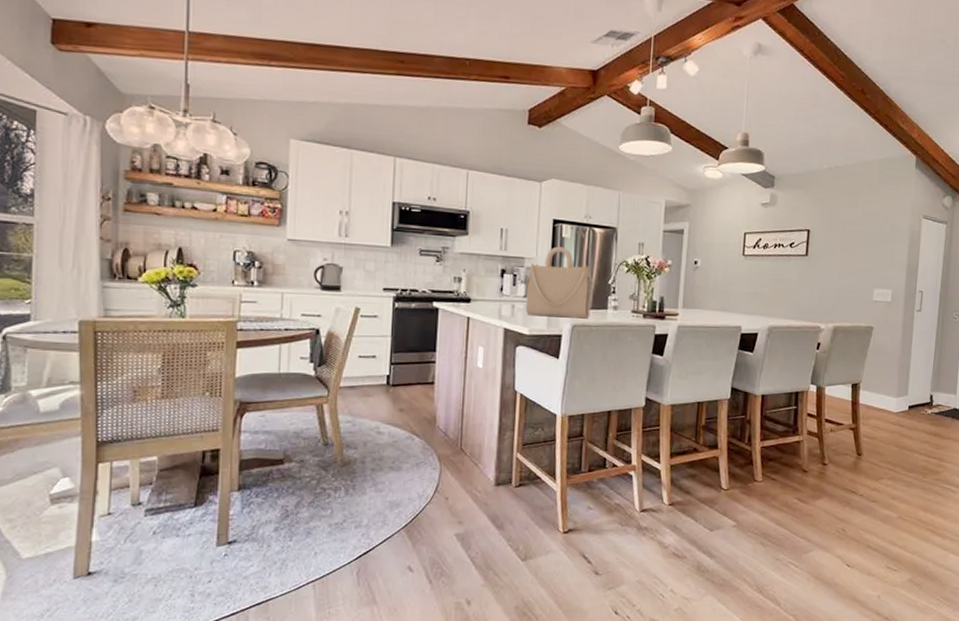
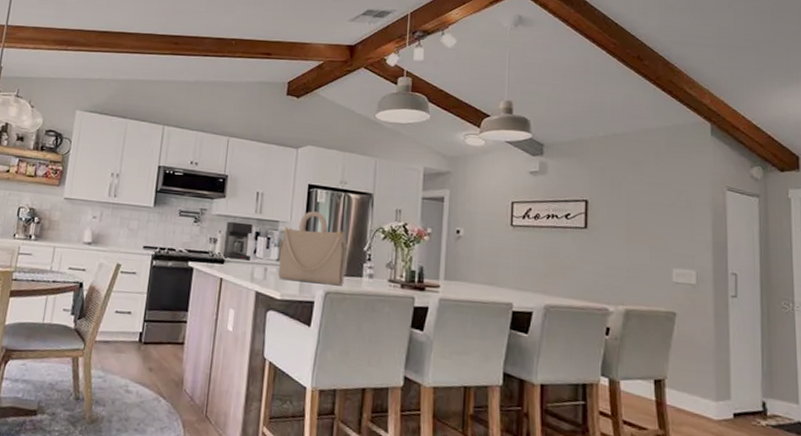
kettle: present [312,262,344,292] -> none [82,220,110,248]
coffee maker: none [469,259,499,299] -> present [223,221,253,261]

